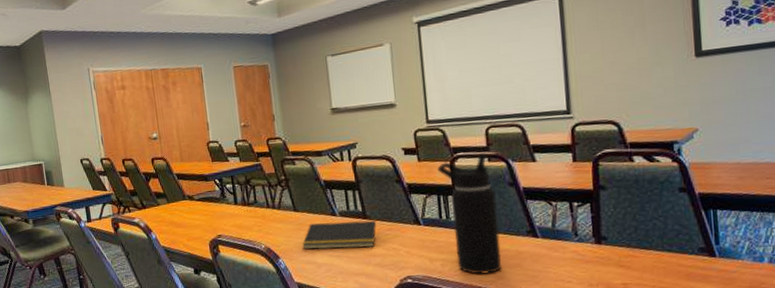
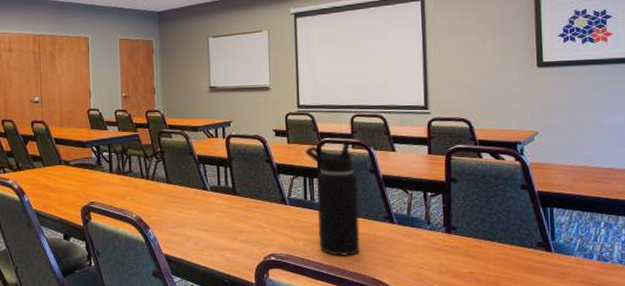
notepad: present [302,220,376,250] -> none [173,195,245,223]

